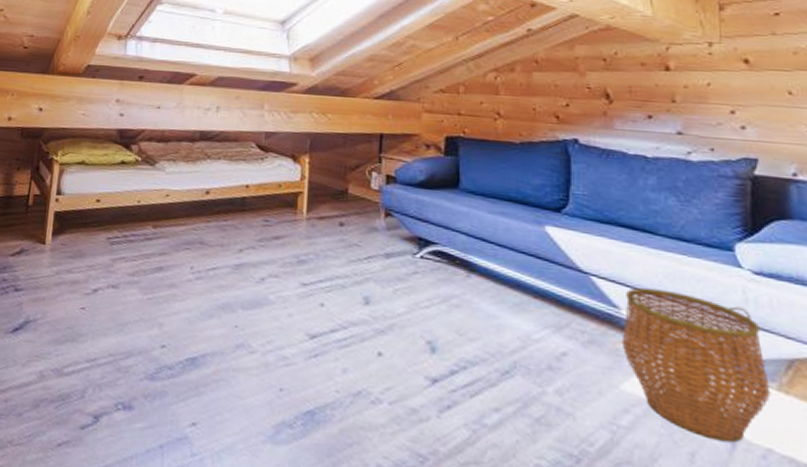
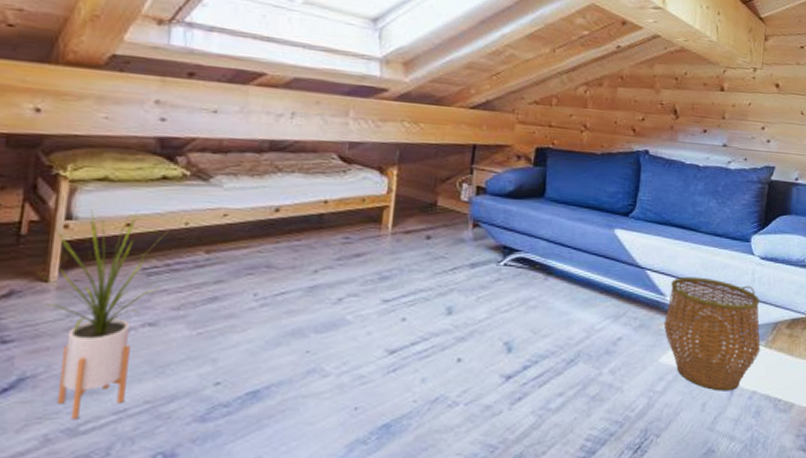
house plant: none [38,188,125,362] -> present [37,210,168,419]

